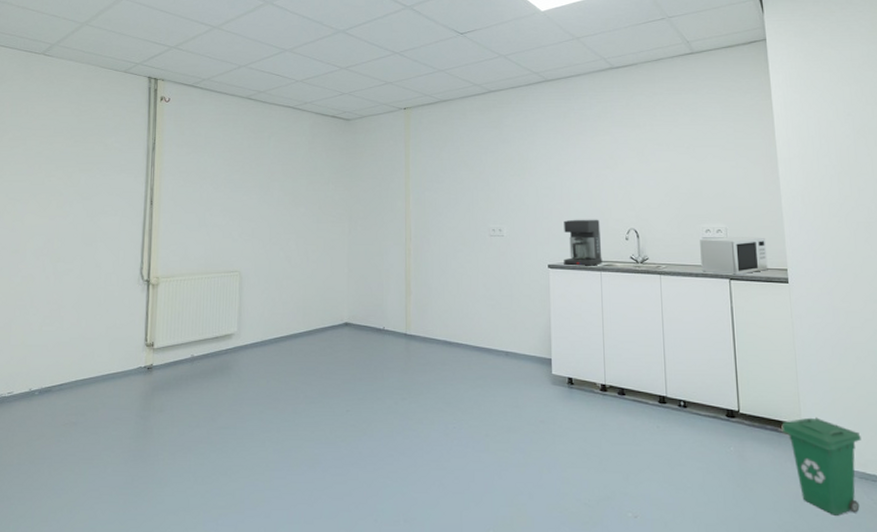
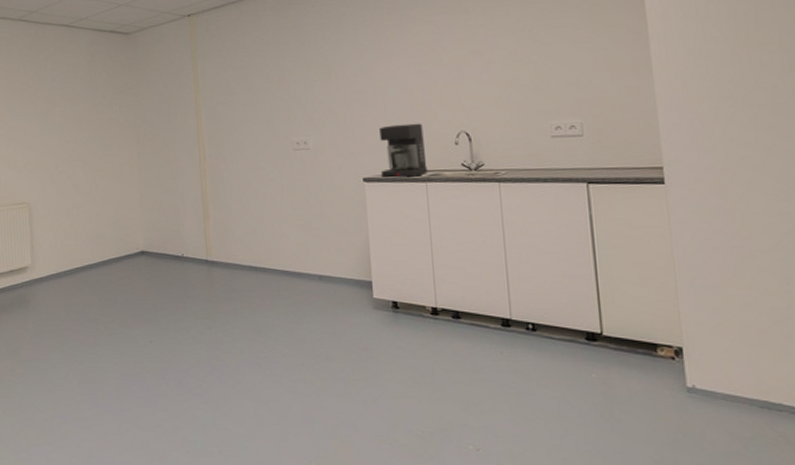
microwave: present [700,236,768,275] -> none [548,131,638,178]
recycling bin: present [781,417,861,516] -> none [657,339,763,450]

